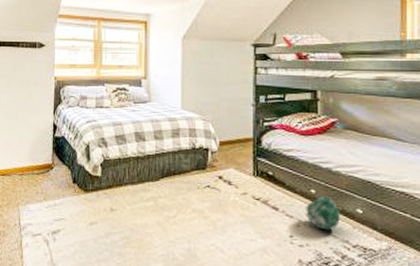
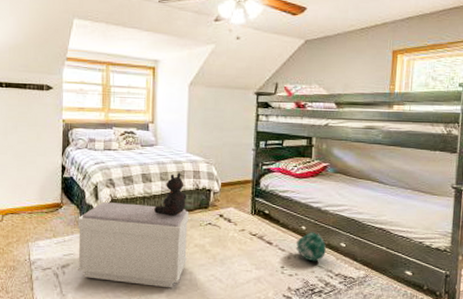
bench: none [68,163,186,259] -> present [77,202,189,288]
teddy bear: none [148,130,182,178] -> present [154,172,186,216]

